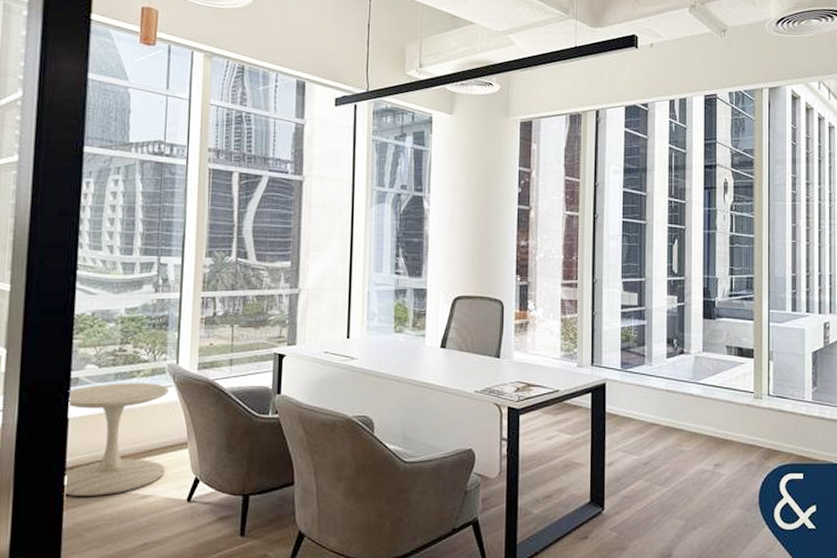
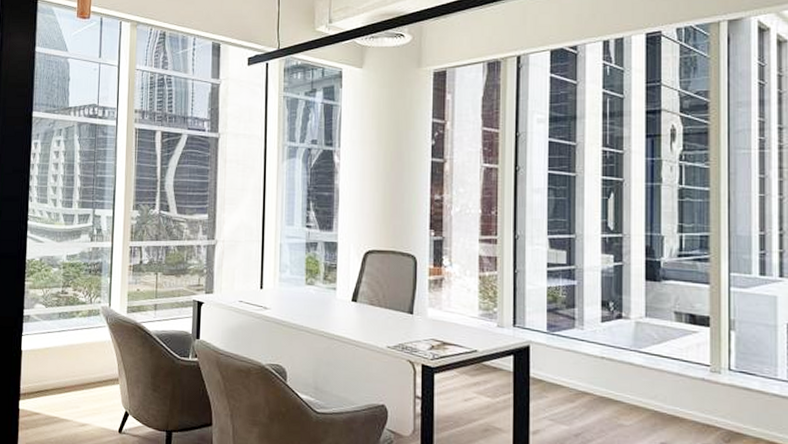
side table: present [63,383,169,496] -> none [18,321,103,421]

